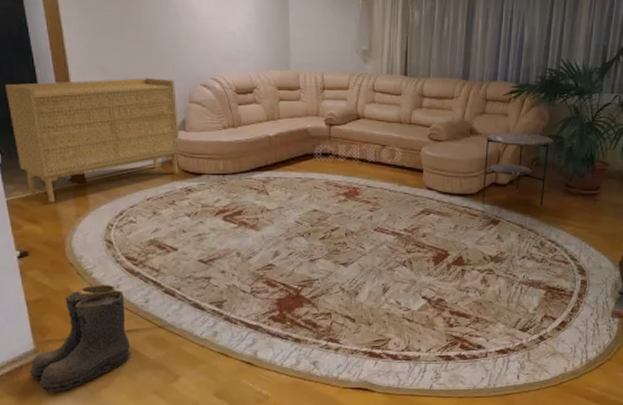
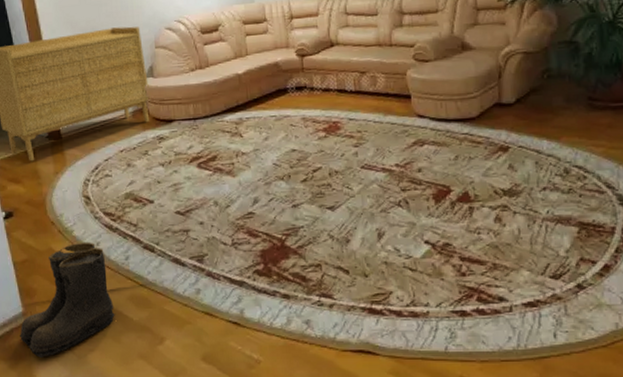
side table: present [482,132,553,210] -> none [482,41,566,130]

